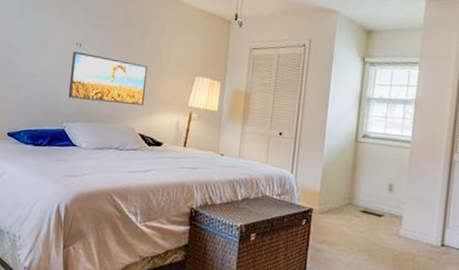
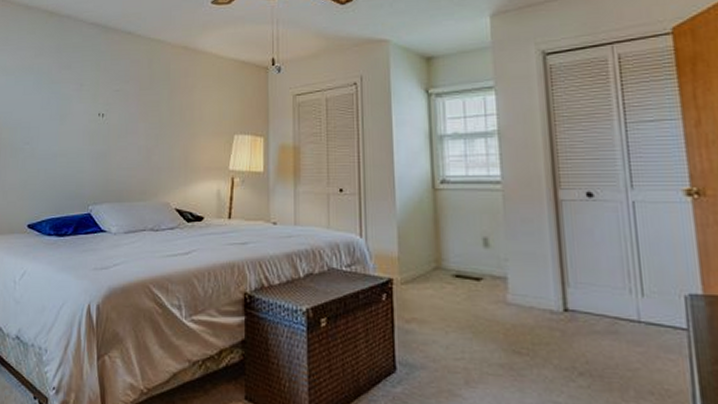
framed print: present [69,51,148,105] -> none [93,123,180,176]

